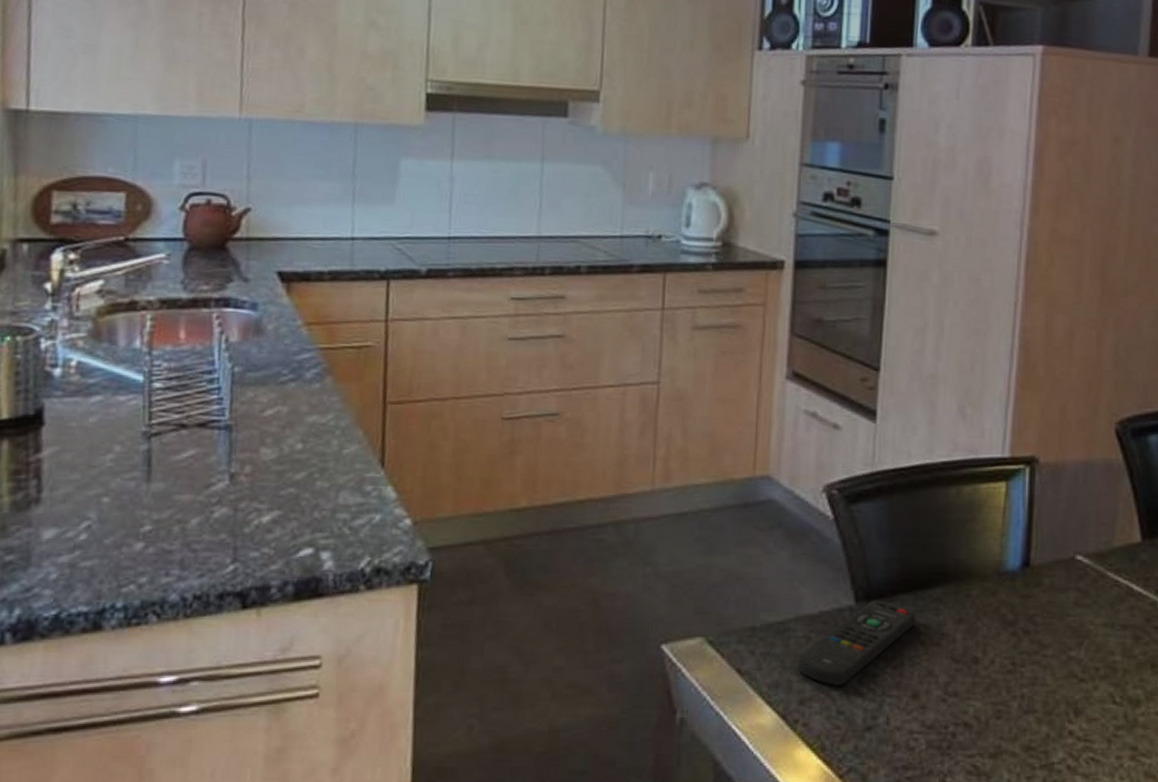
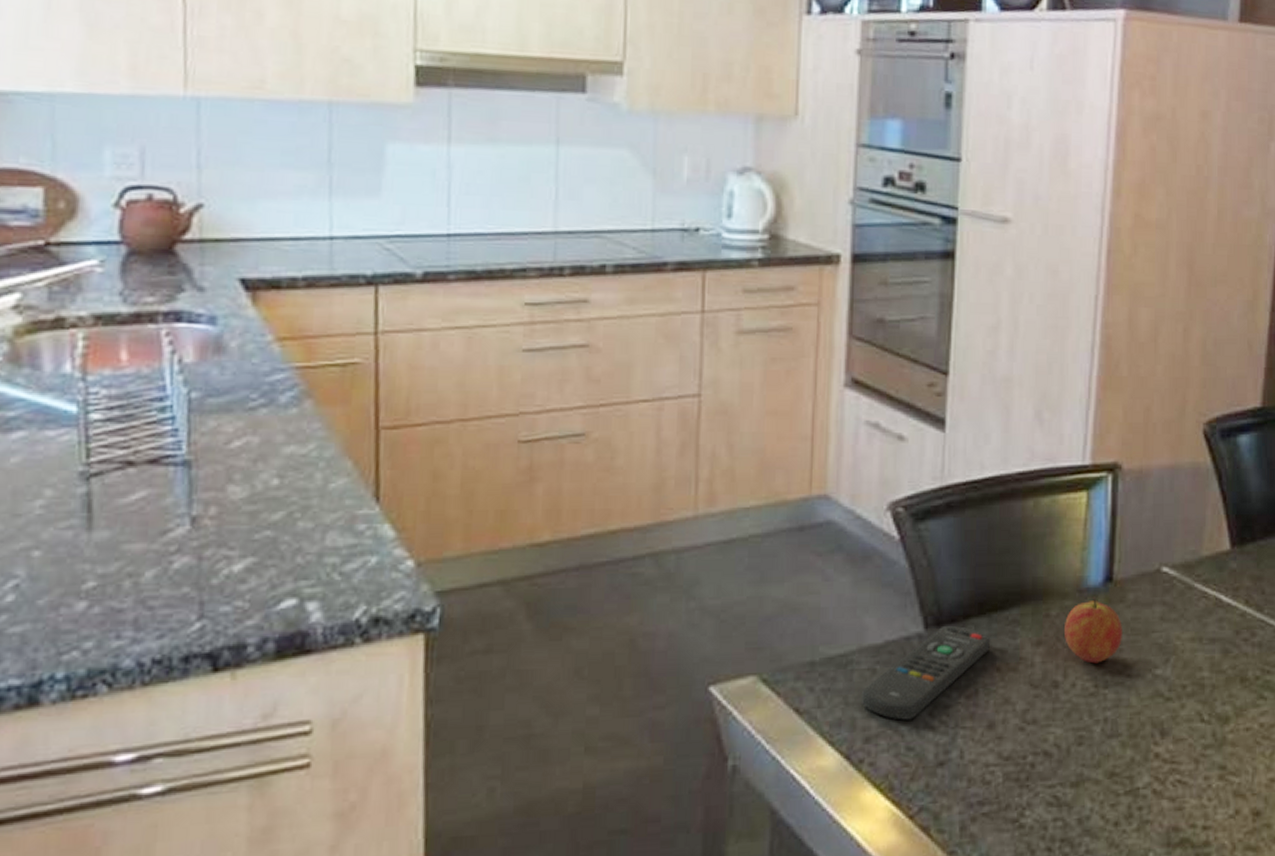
fruit: none [984,580,1039,643] -> present [1065,596,1122,664]

